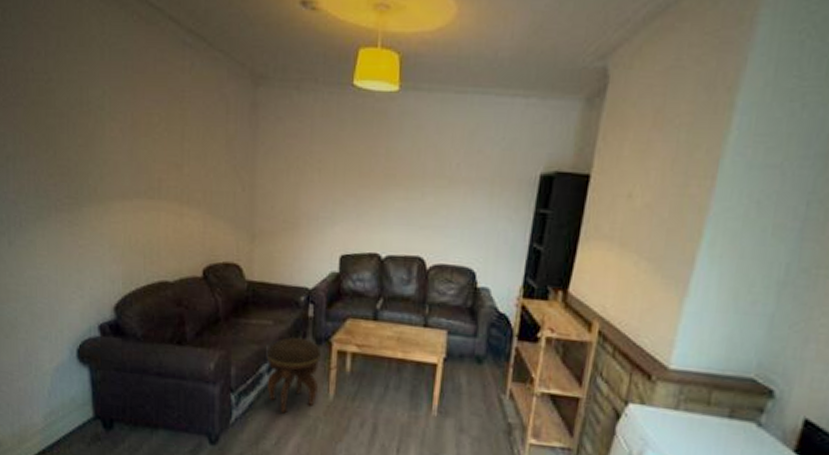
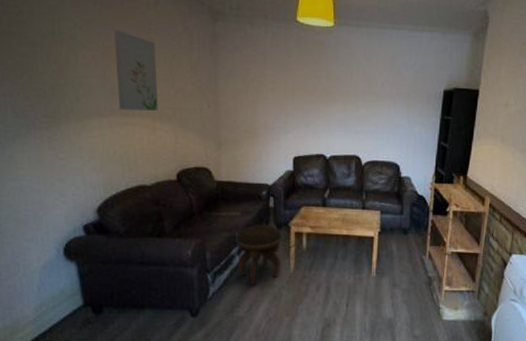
wall art: none [144,98,188,194] -> present [114,30,158,111]

